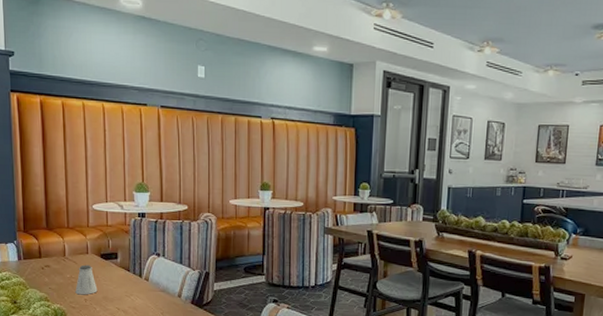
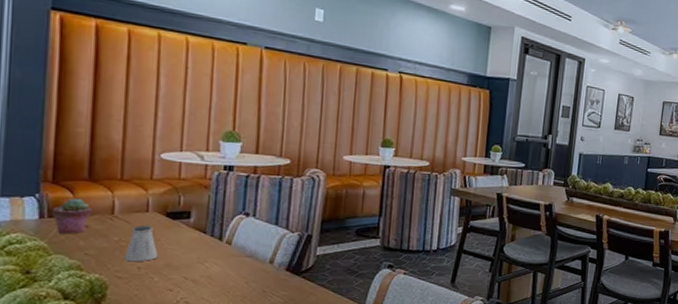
potted succulent: none [26,243,51,273] -> present [52,198,92,235]

